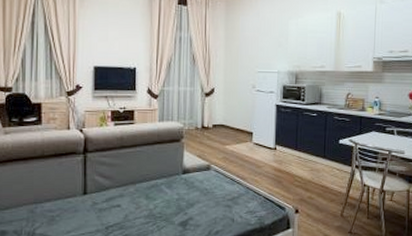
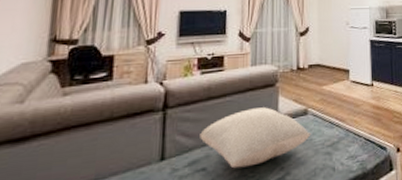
pillow: none [115,159,213,209] -> present [200,107,311,169]

